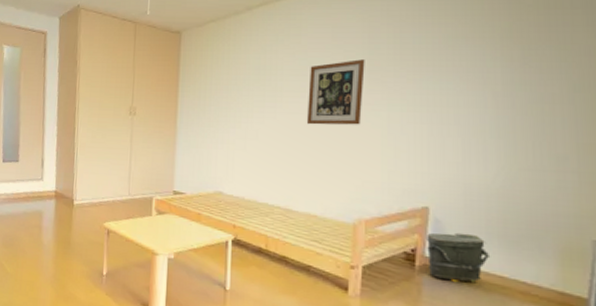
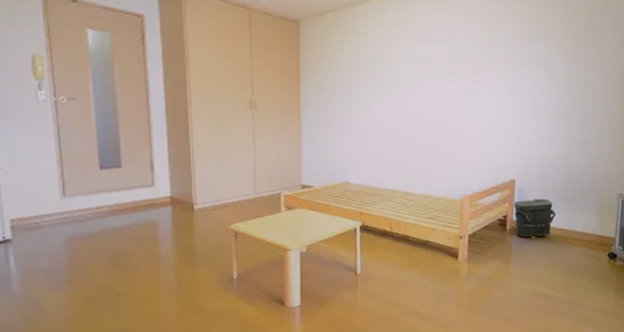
wall art: present [306,59,365,125] -> none [420,53,465,114]

